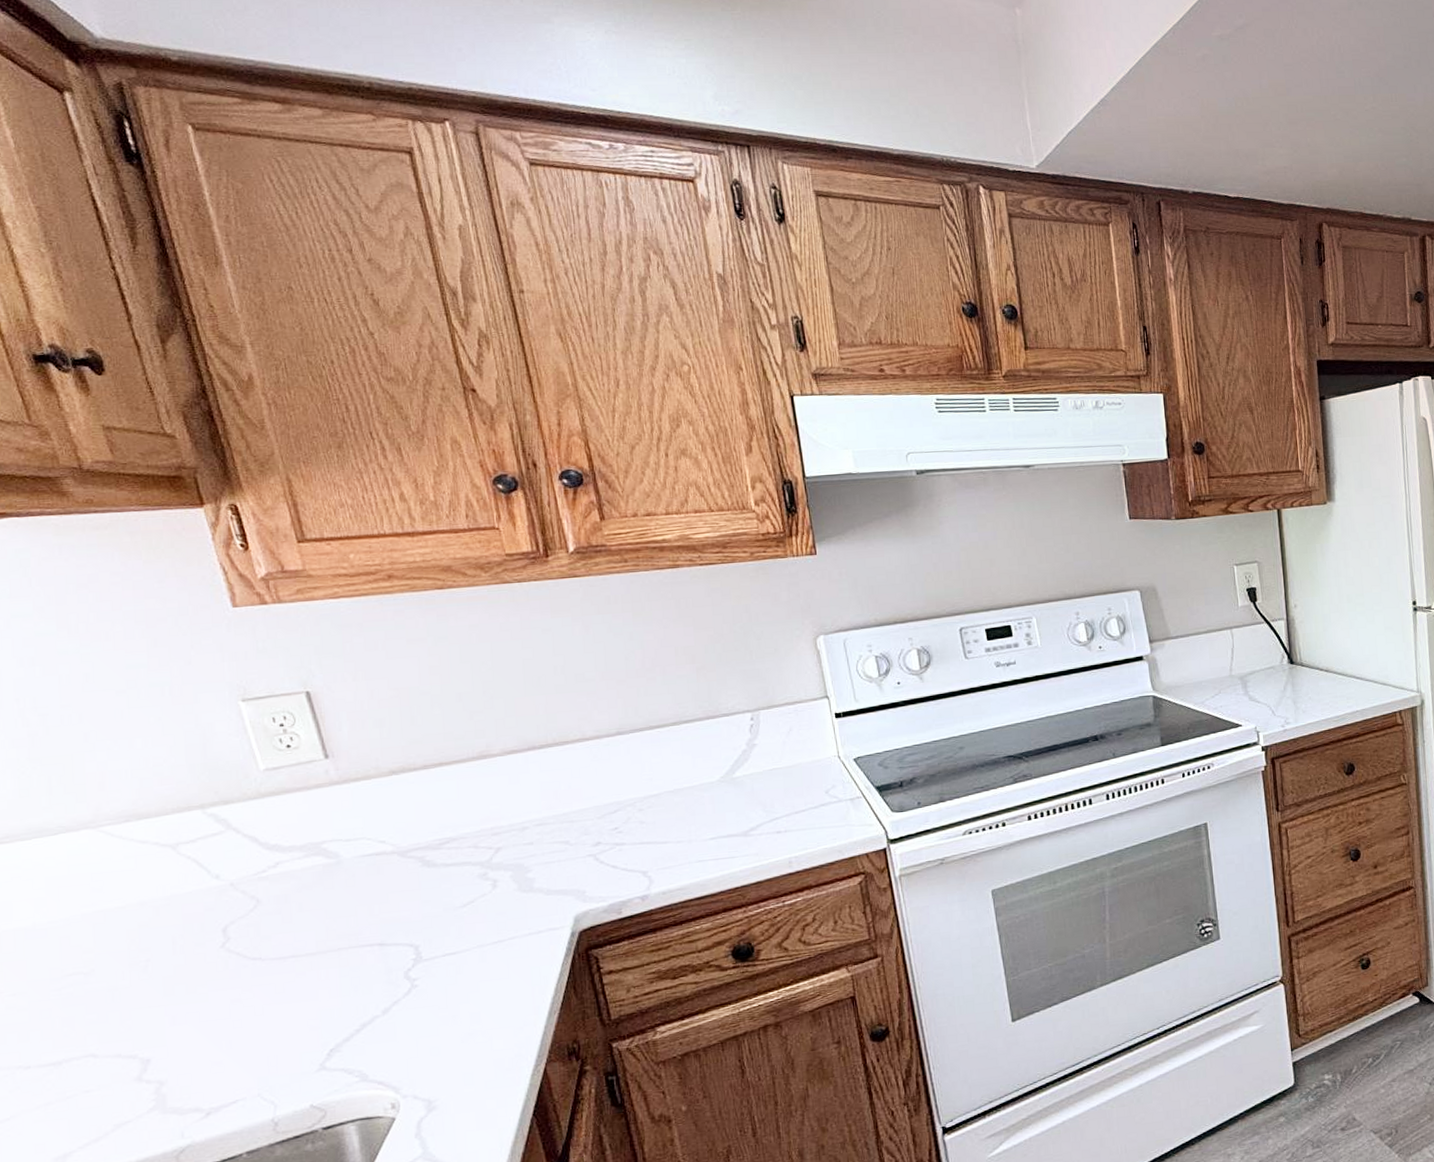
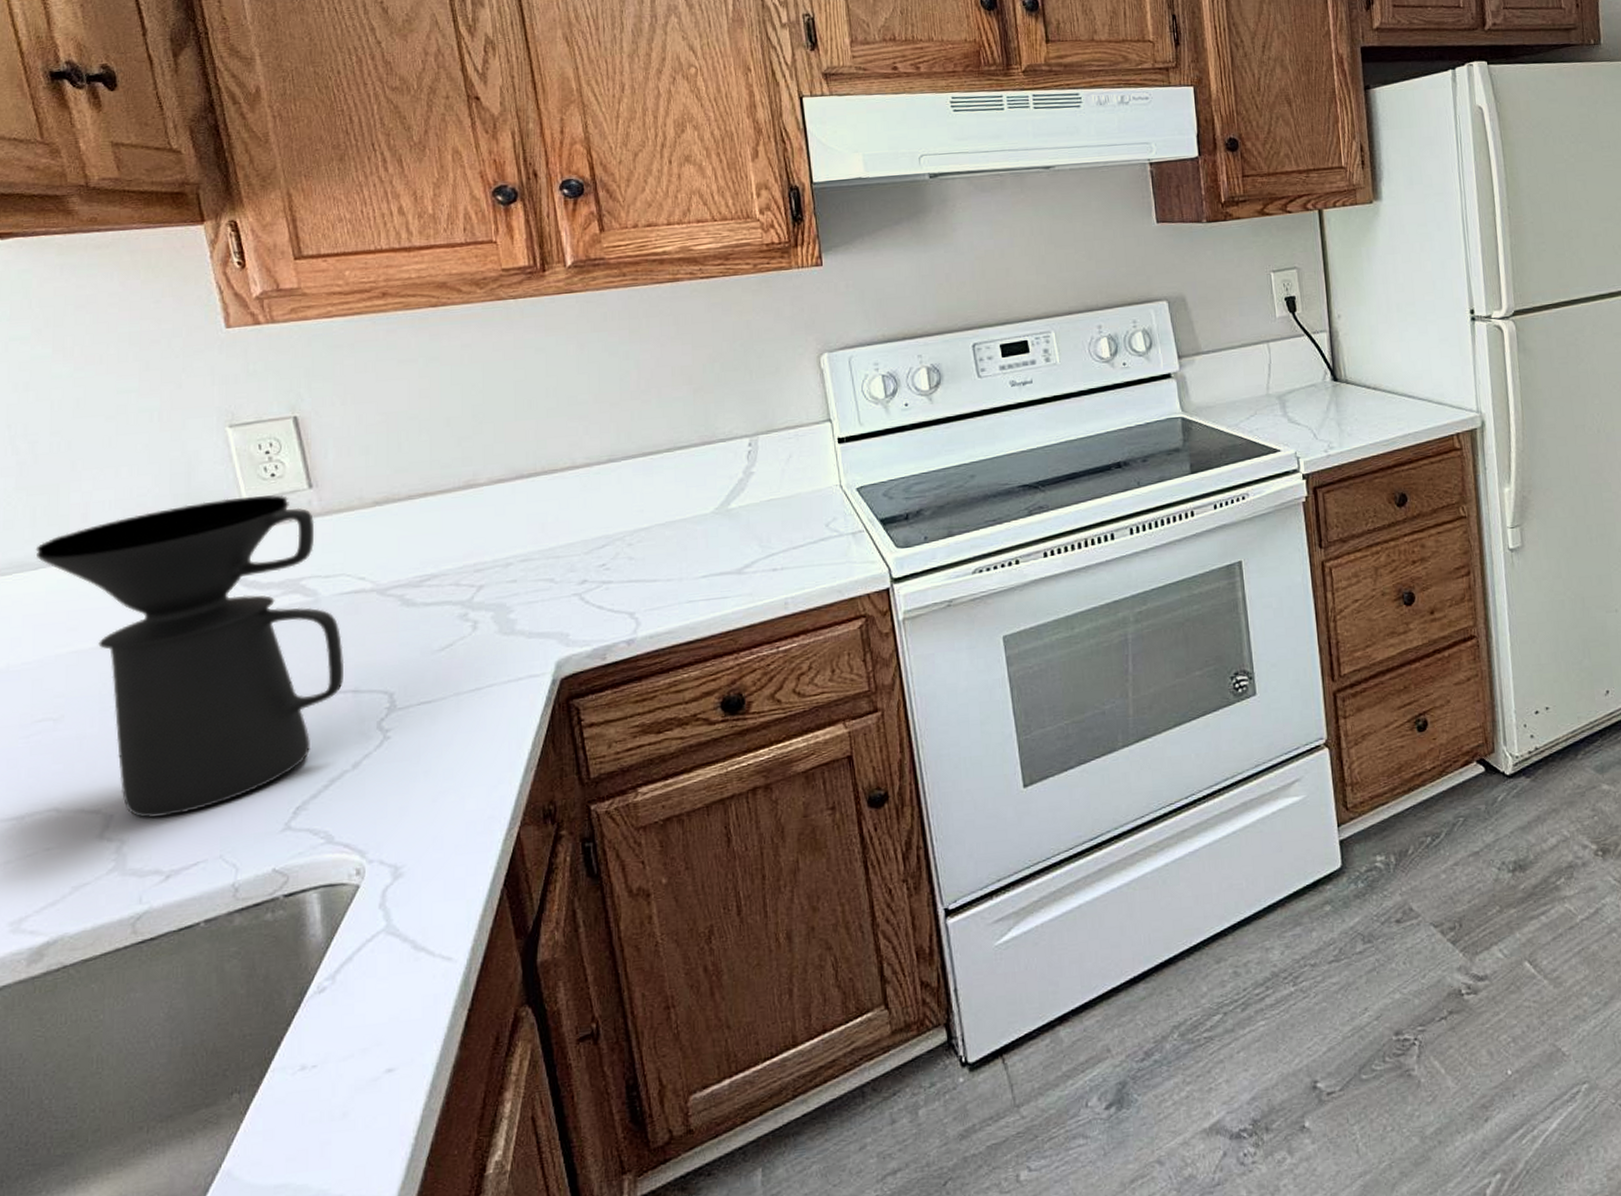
coffee maker: none [53,765,370,1062] -> present [35,495,345,818]

